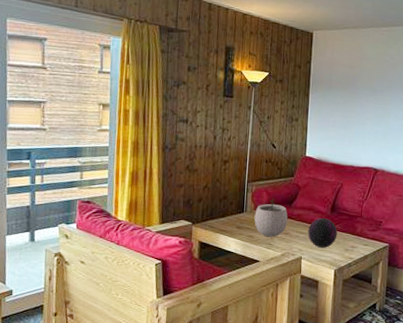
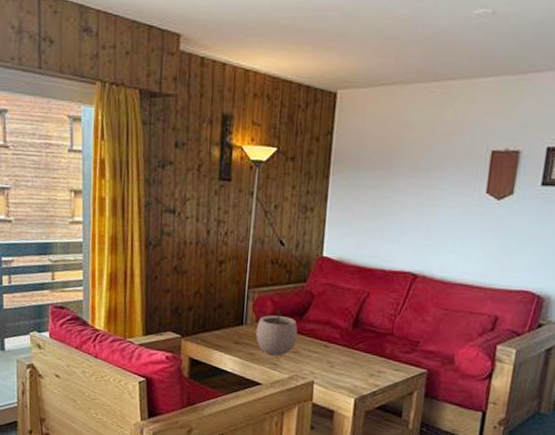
decorative orb: present [308,217,337,248] -> none [322,334,361,372]

